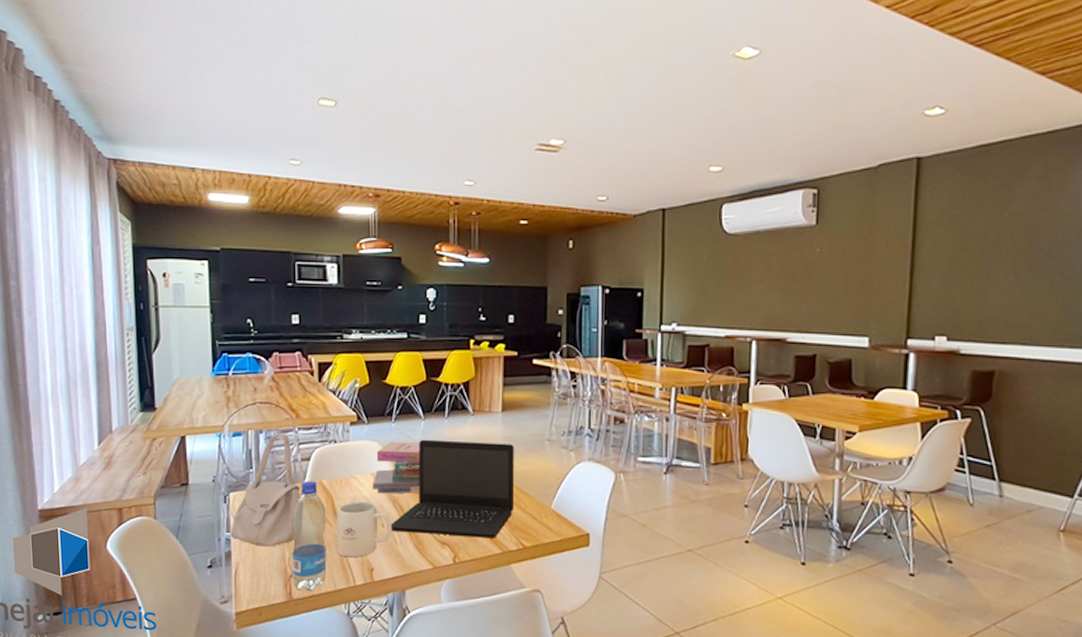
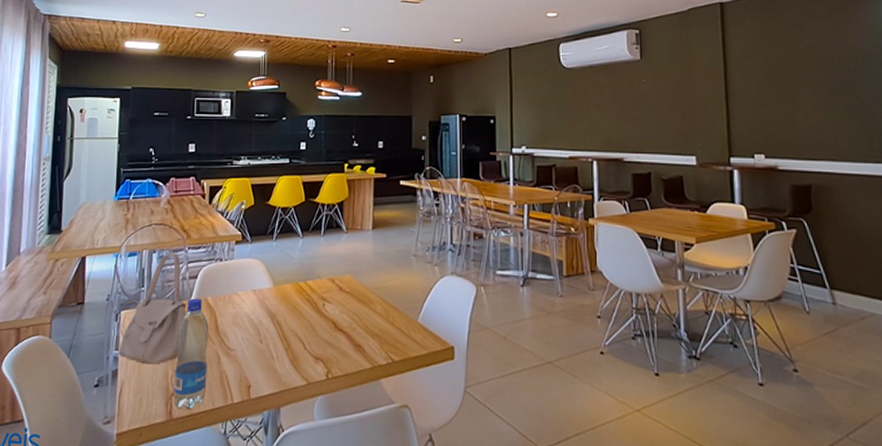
mug: present [336,501,392,558] -> none [217,317,270,375]
books: present [372,441,420,494] -> none [253,258,298,310]
laptop: present [390,439,515,539] -> none [268,256,384,353]

